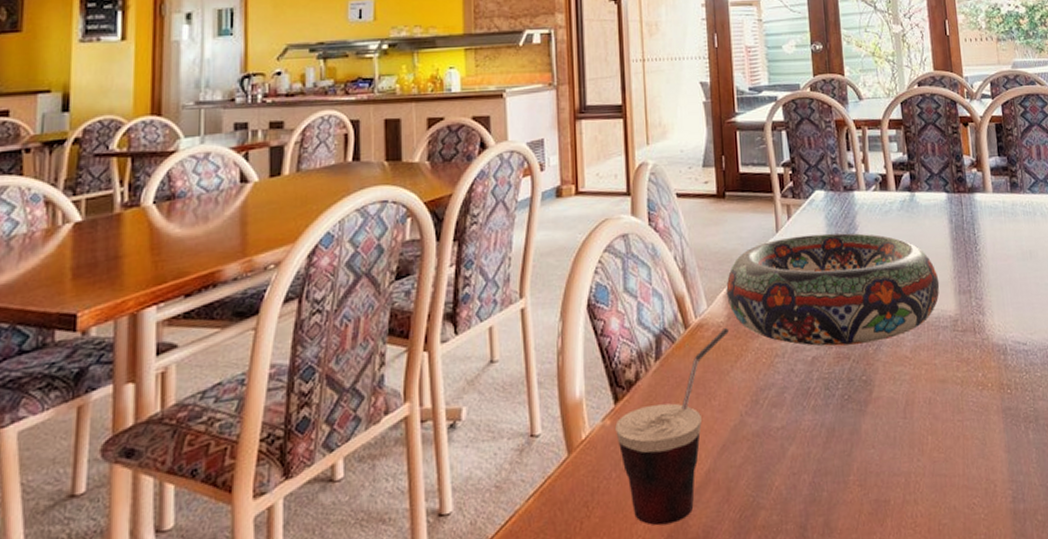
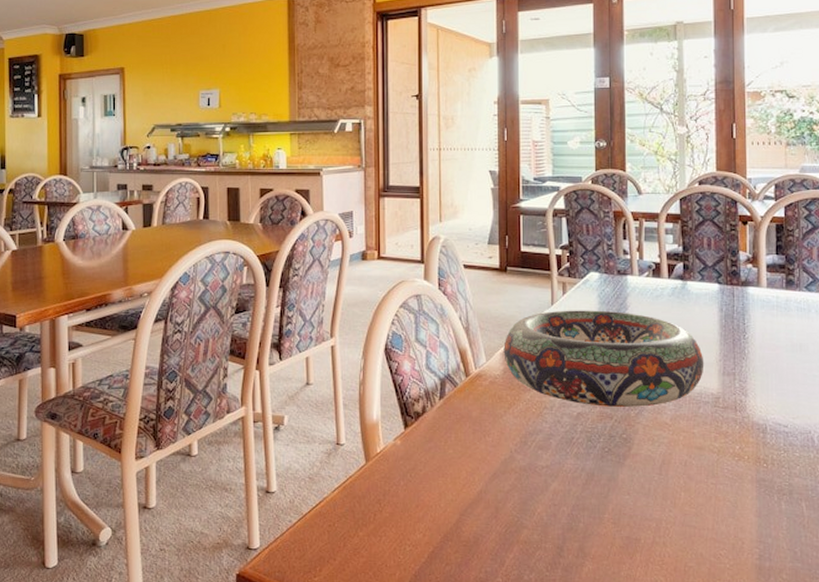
cup: present [615,328,729,526] -> none [404,380,504,527]

